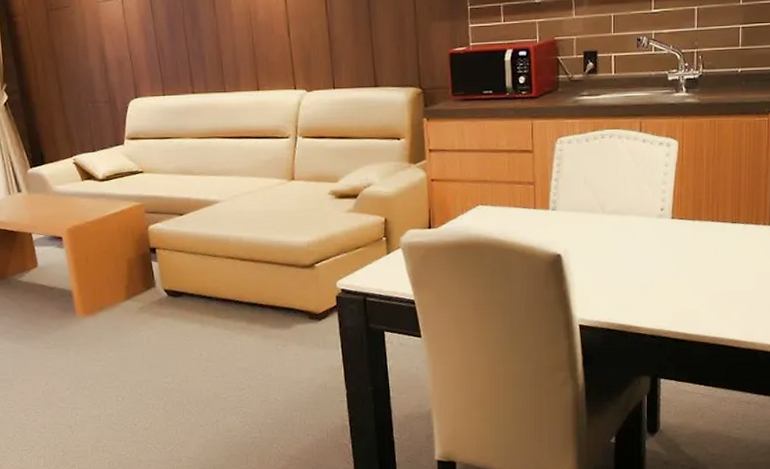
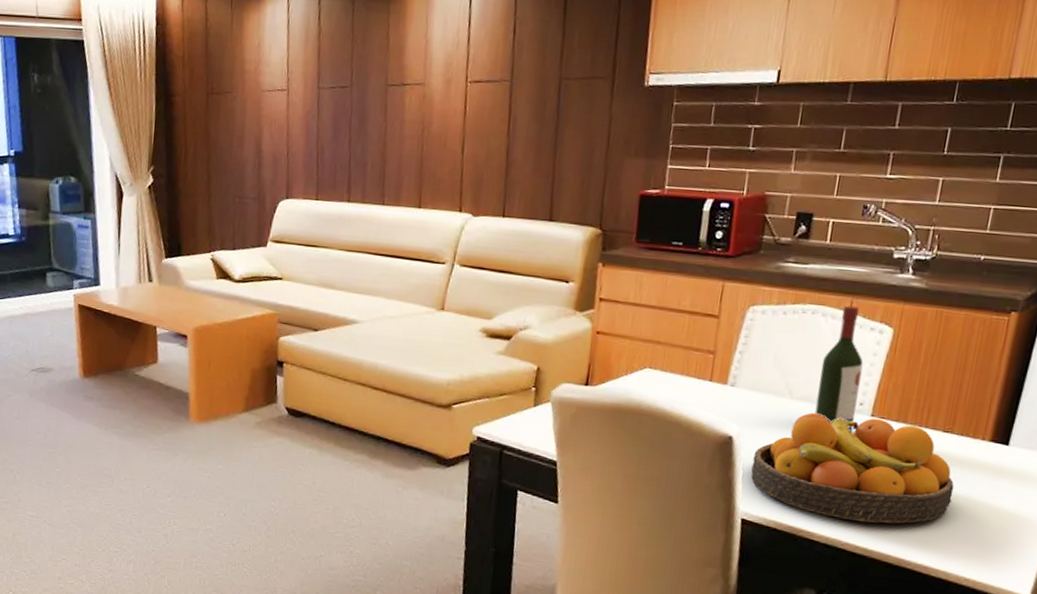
fruit bowl: none [581,220,748,311] -> present [750,412,954,524]
wine bottle: none [624,126,659,237] -> present [814,305,864,434]

